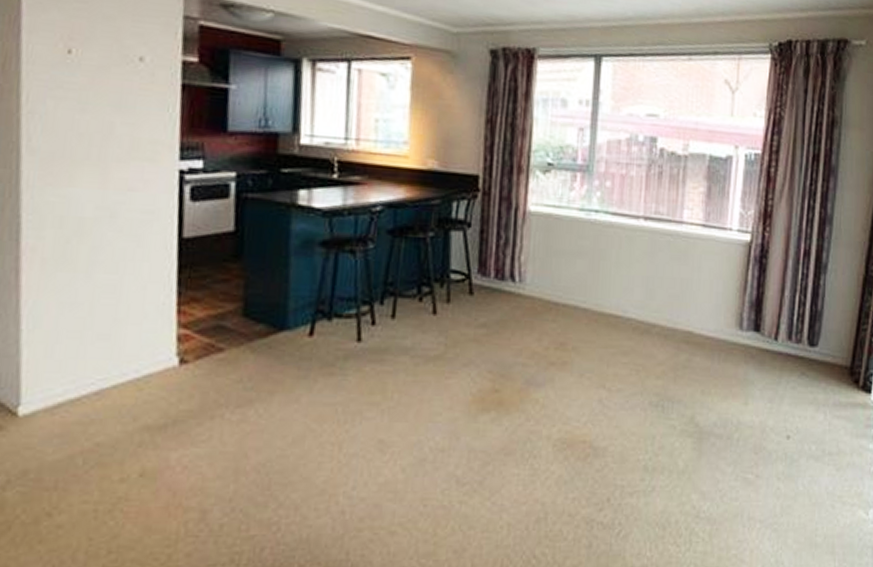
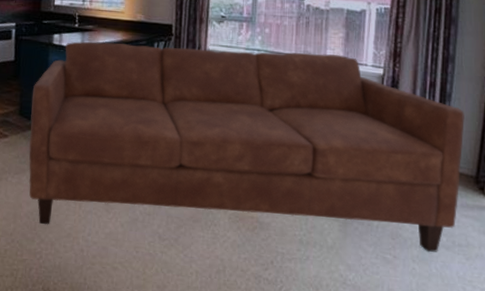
sofa: none [258,201,841,481] -> present [28,41,465,253]

